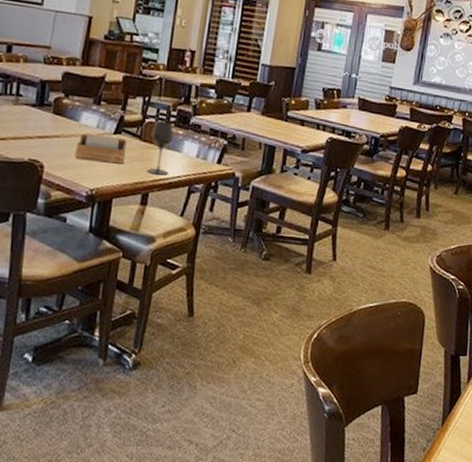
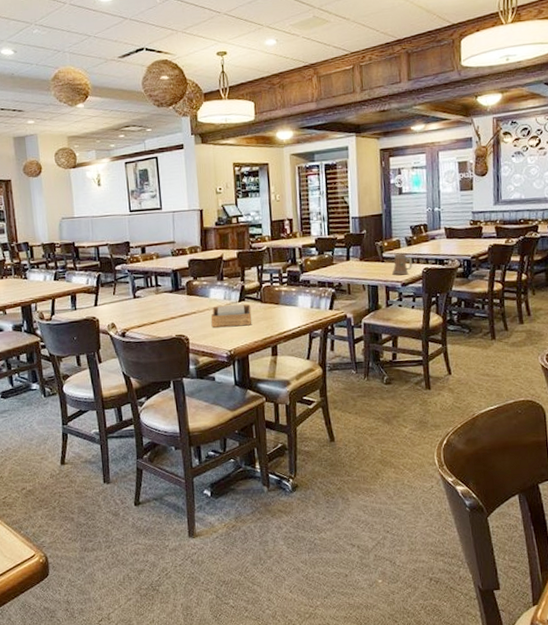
wineglass: present [147,120,175,175] -> none [270,282,290,329]
beer mug: none [294,116,319,141] -> present [392,253,413,276]

